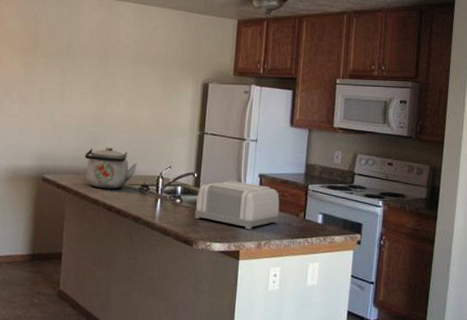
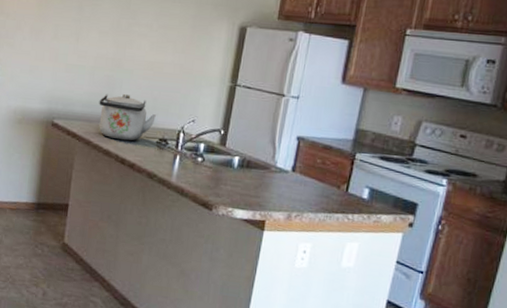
toaster: present [194,181,280,230] -> none [216,141,319,199]

